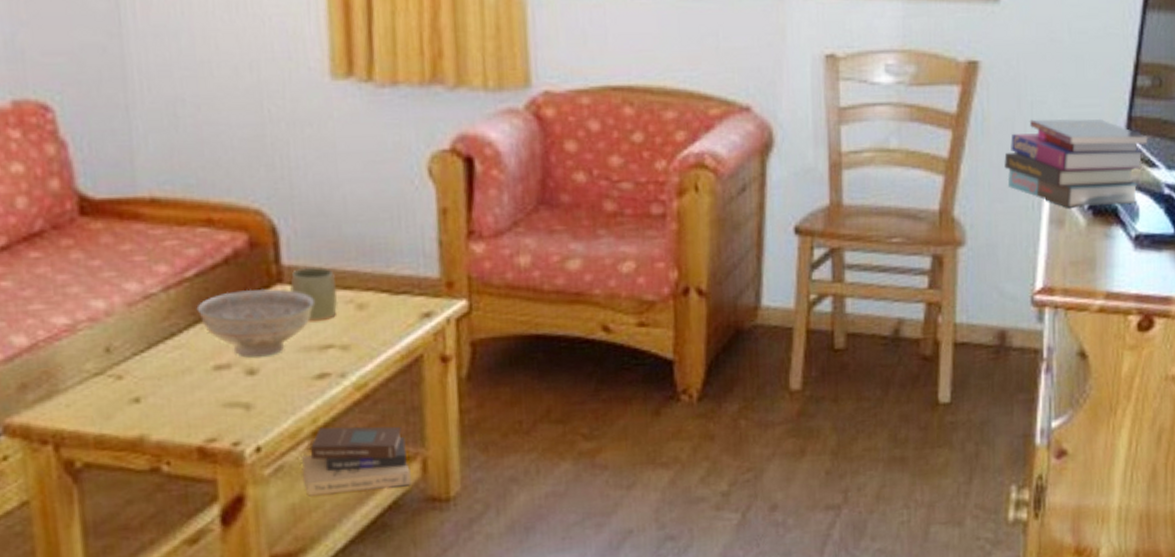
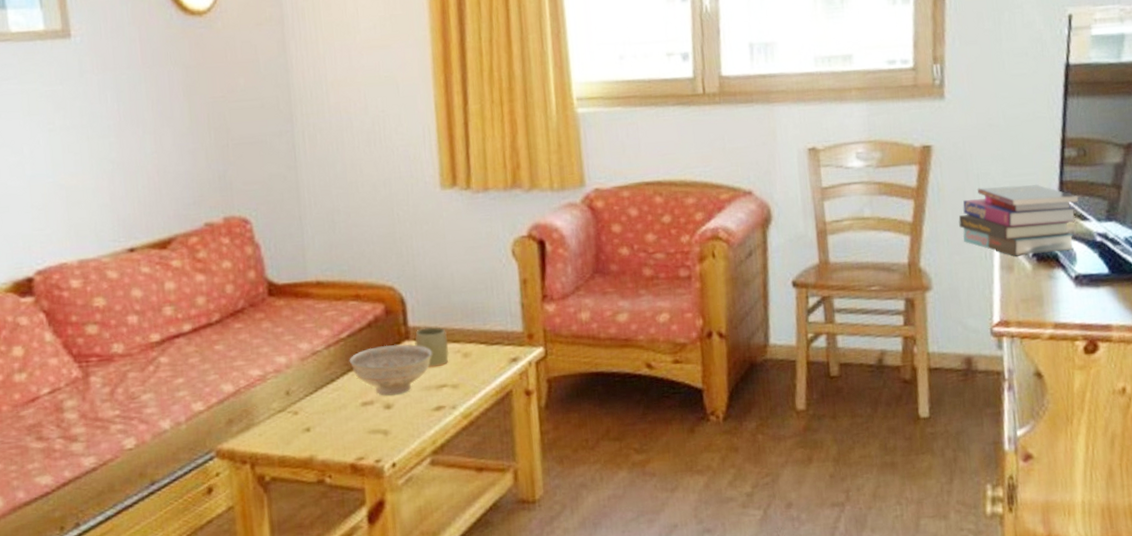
books: present [300,426,411,496] -> none [424,445,506,500]

